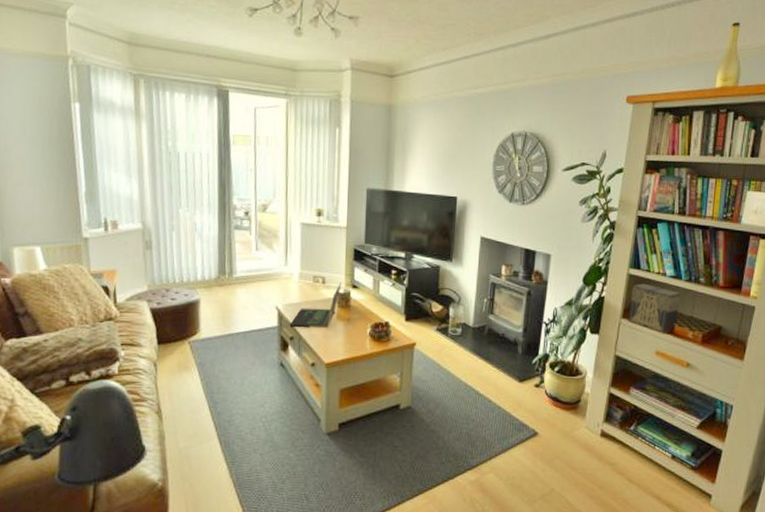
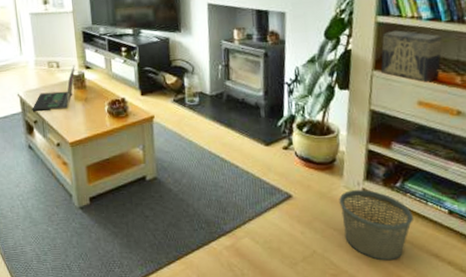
basket: none [580,431,642,501] -> present [339,190,413,261]

